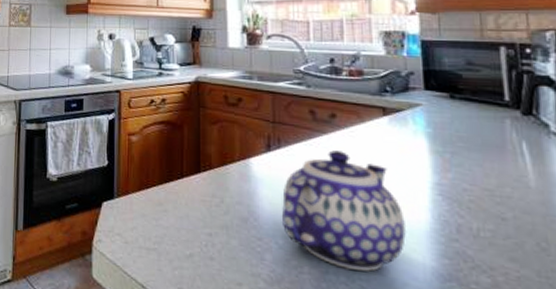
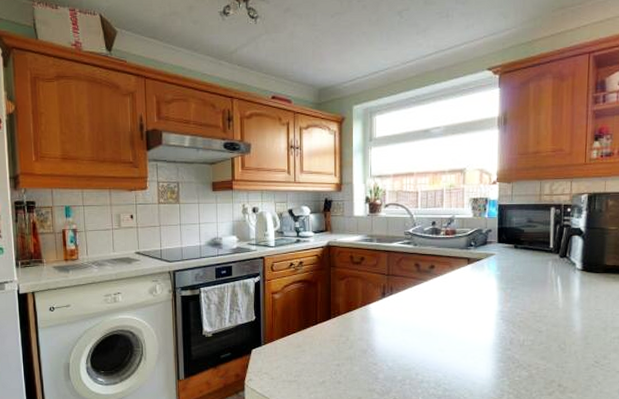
teapot: present [282,150,406,272] -> none [392,293,477,378]

